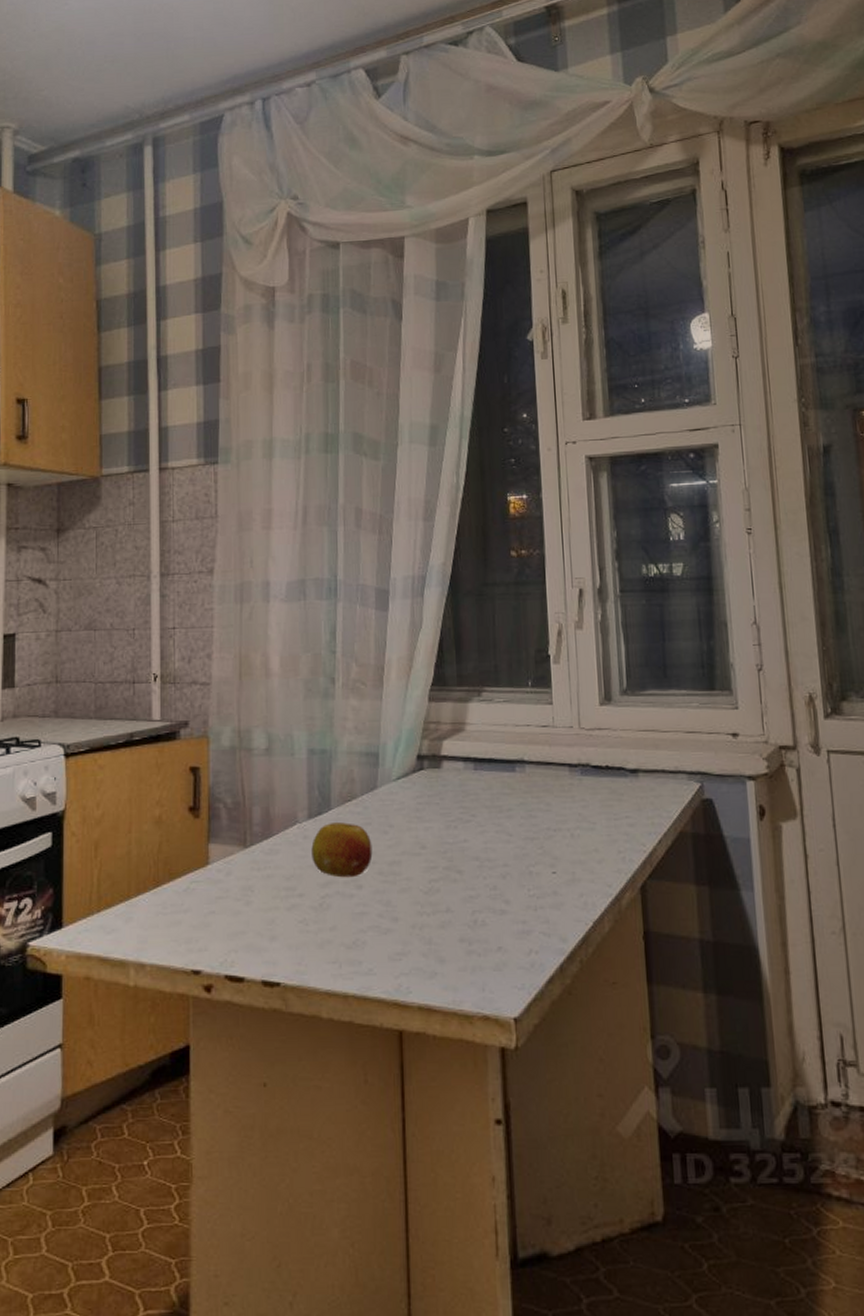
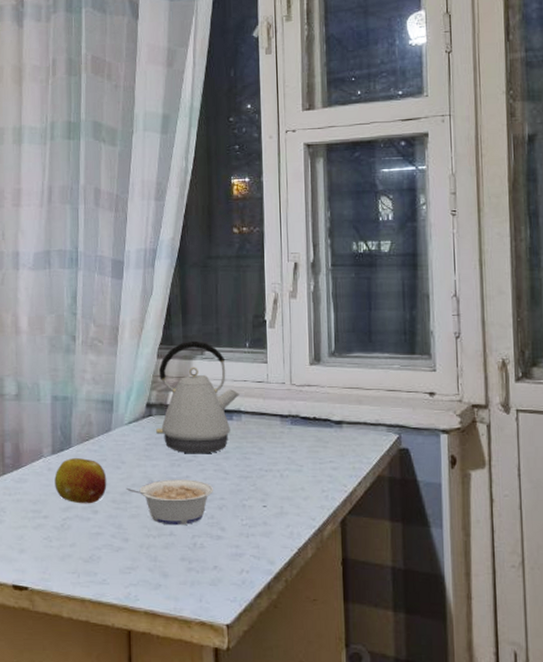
legume: none [394,843,496,900] -> present [125,479,214,526]
kettle: none [427,680,522,814] -> present [155,340,239,454]

